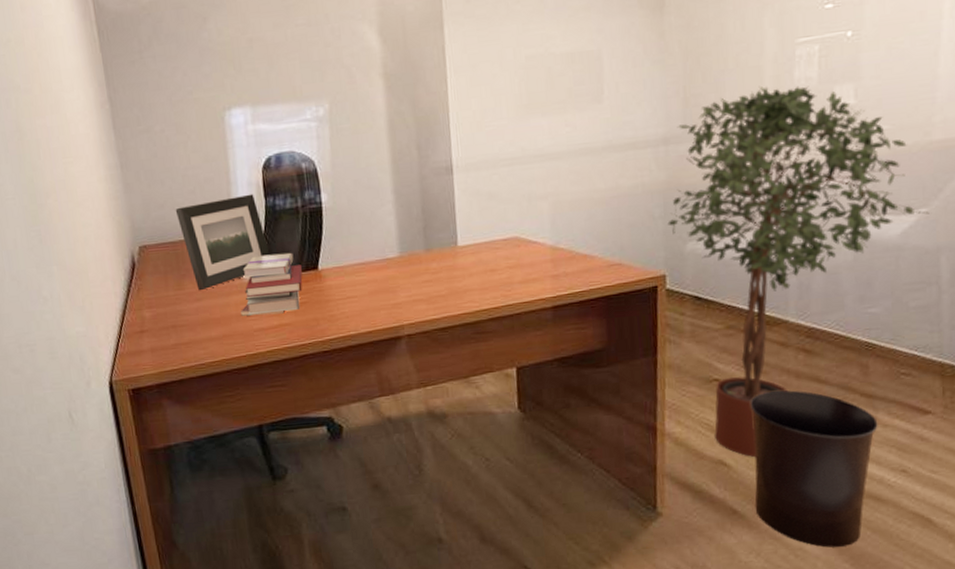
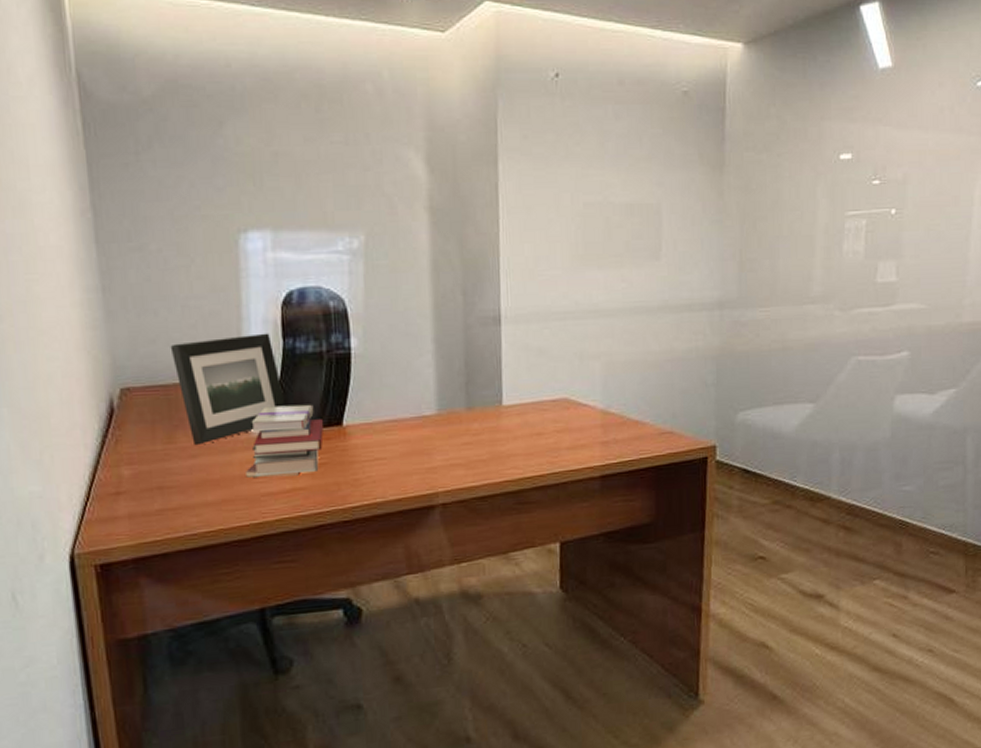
potted tree: present [667,85,929,457] -> none [720,255,958,639]
waste bin: present [750,390,878,548] -> none [792,568,909,731]

